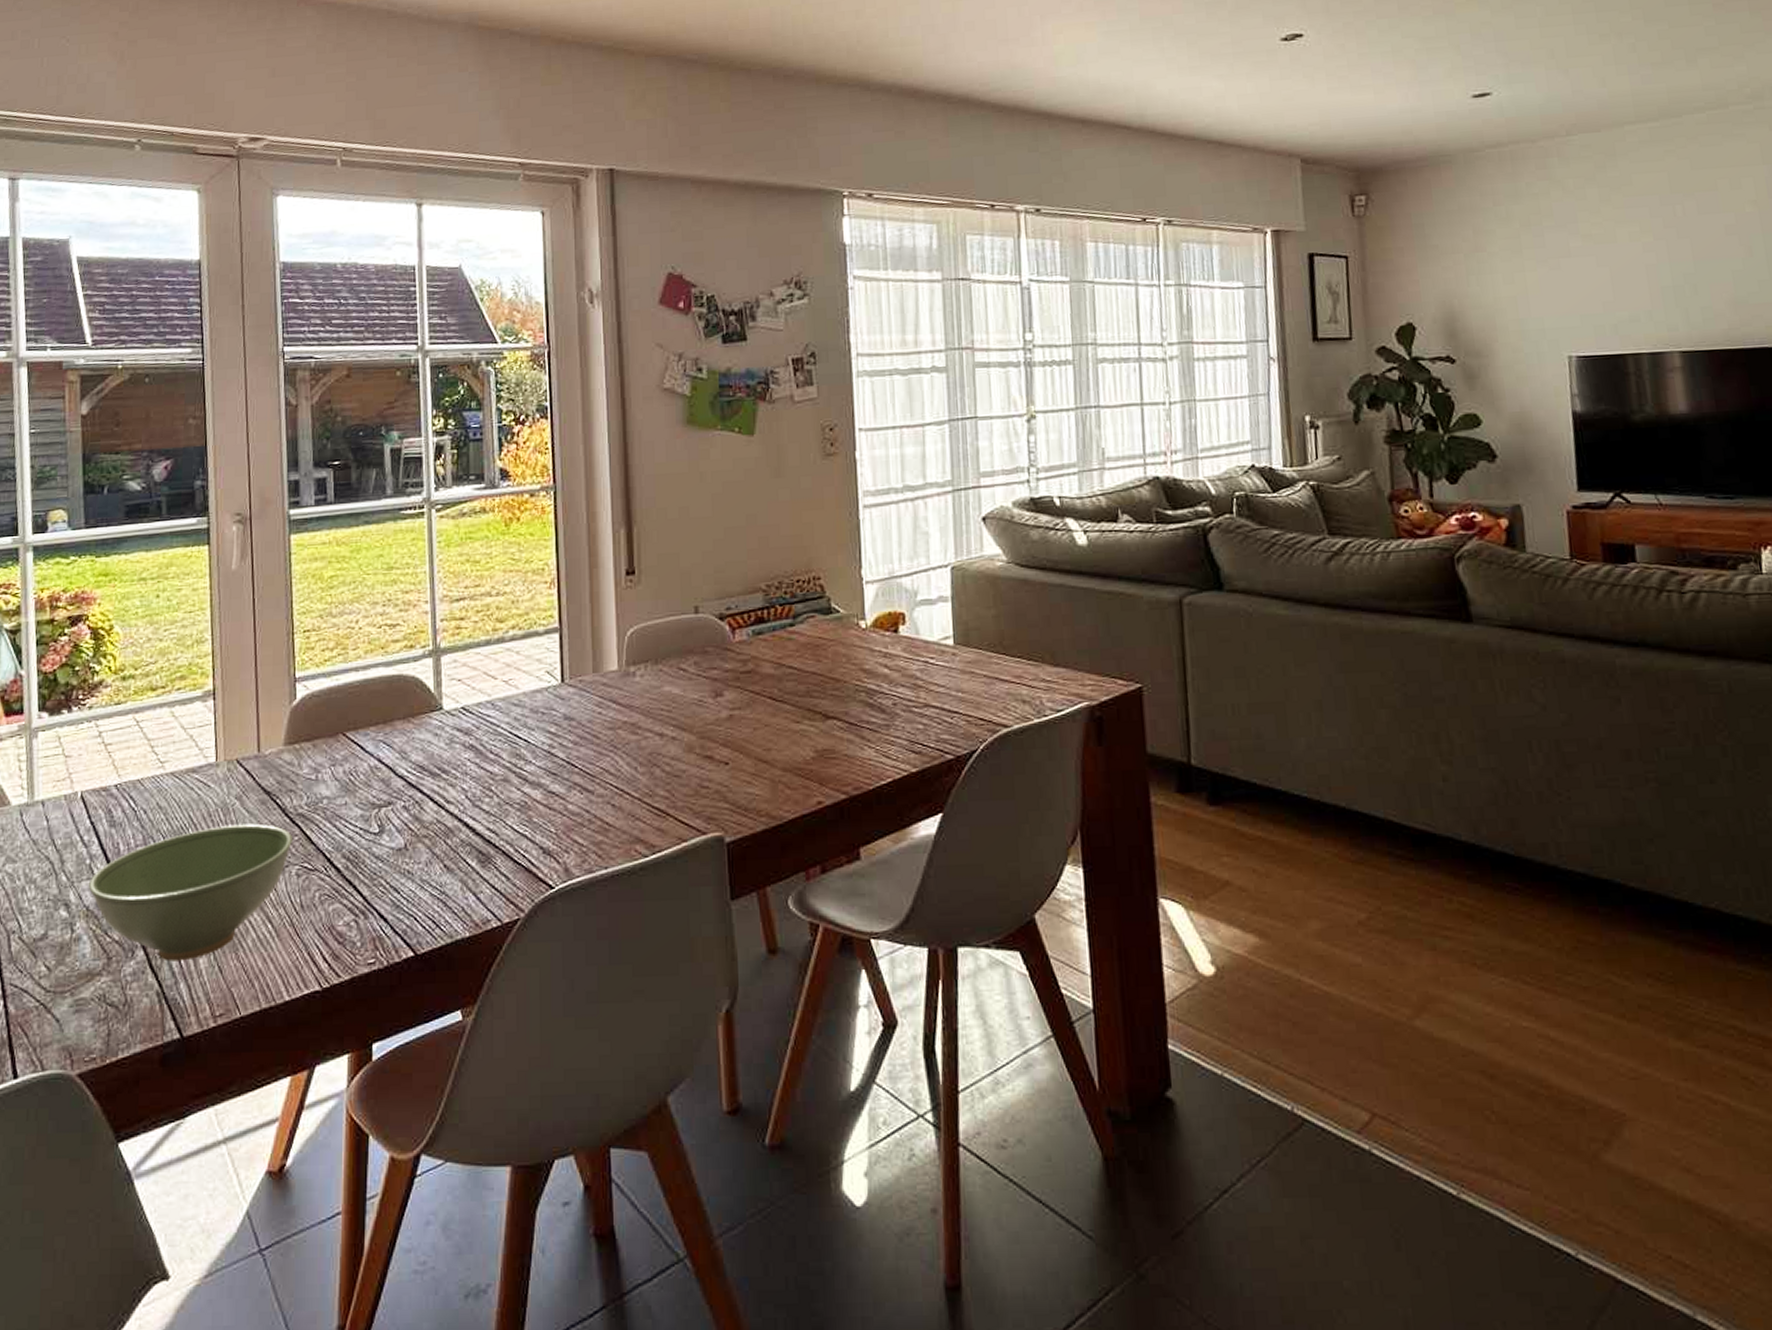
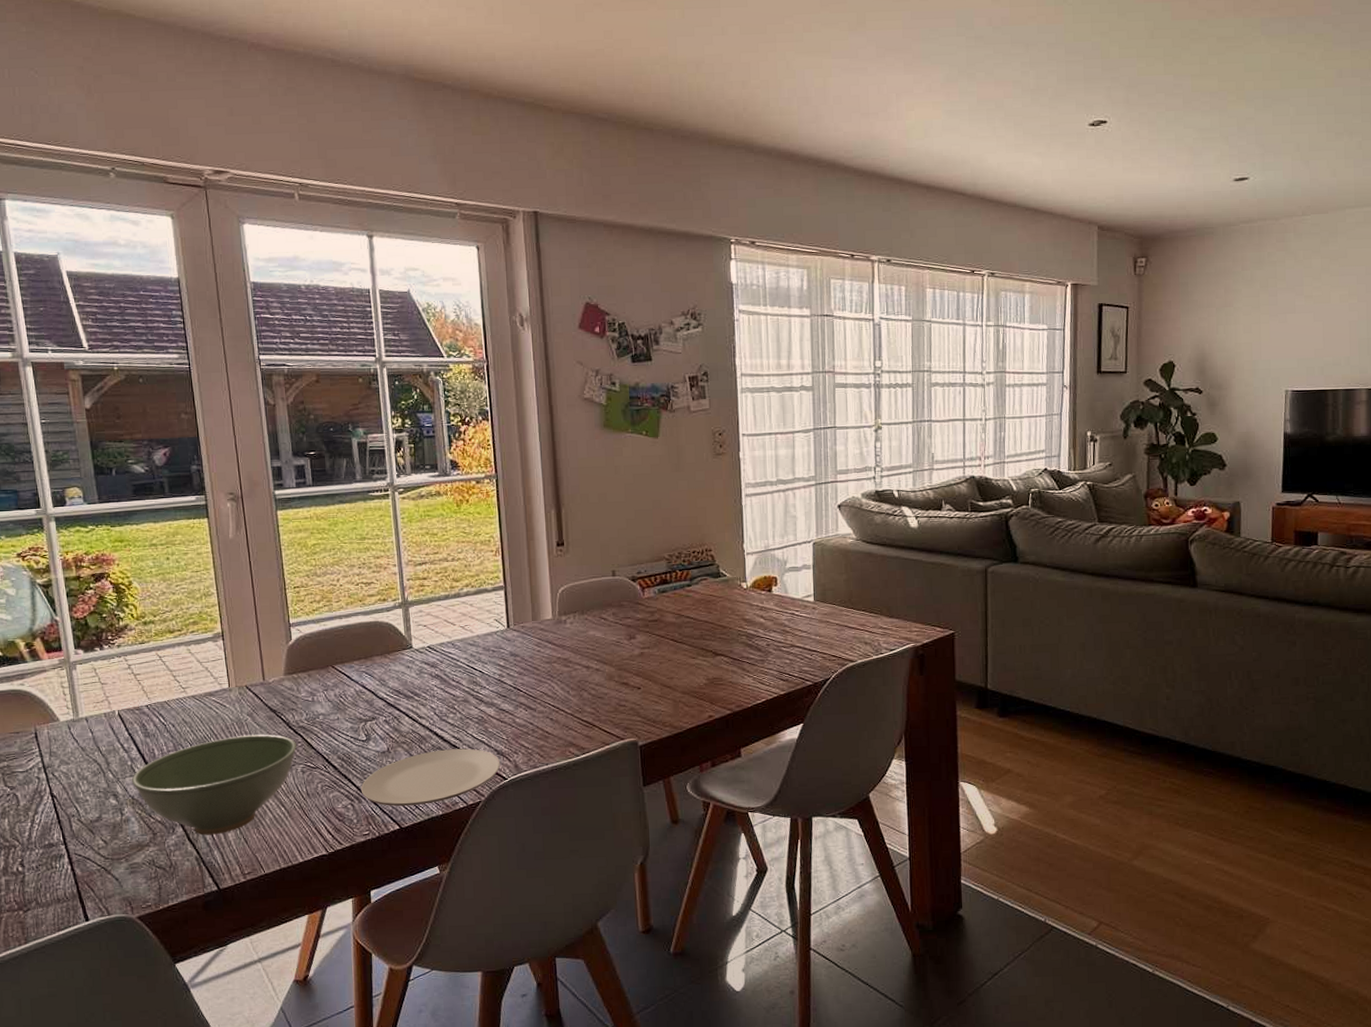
plate: none [368,845,547,925] -> present [361,748,501,807]

